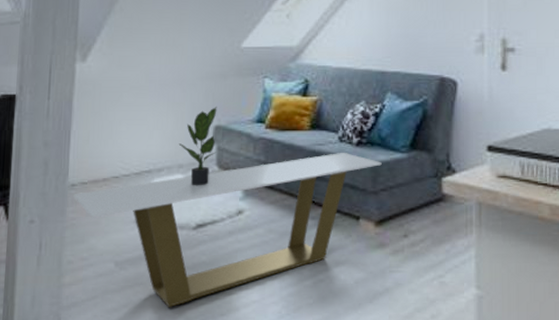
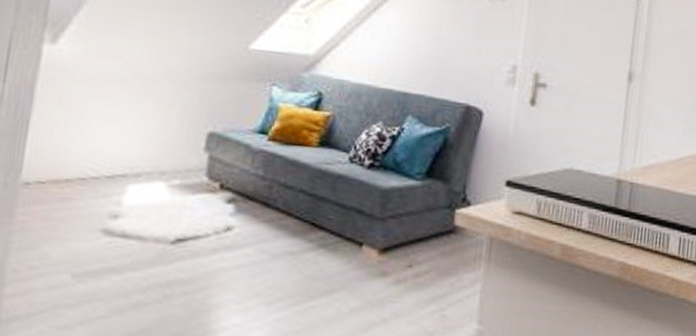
coffee table: present [73,153,382,308] -> none [26,174,394,328]
potted plant: present [178,107,217,186] -> none [163,111,214,197]

